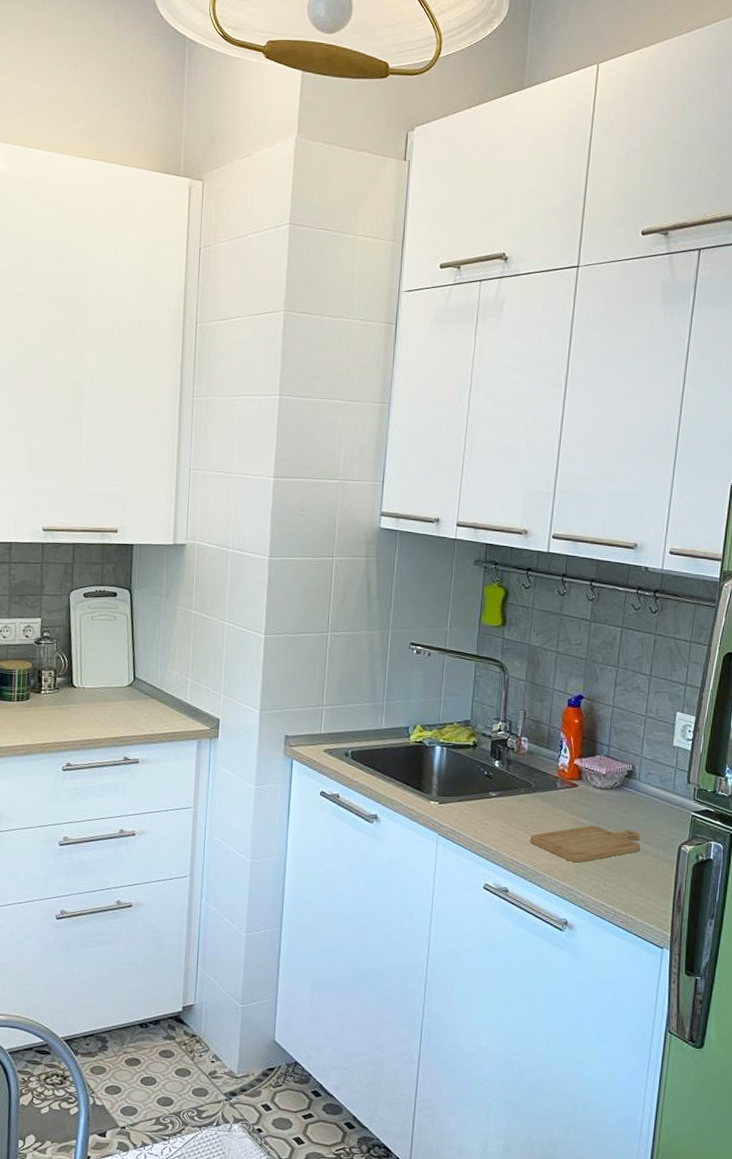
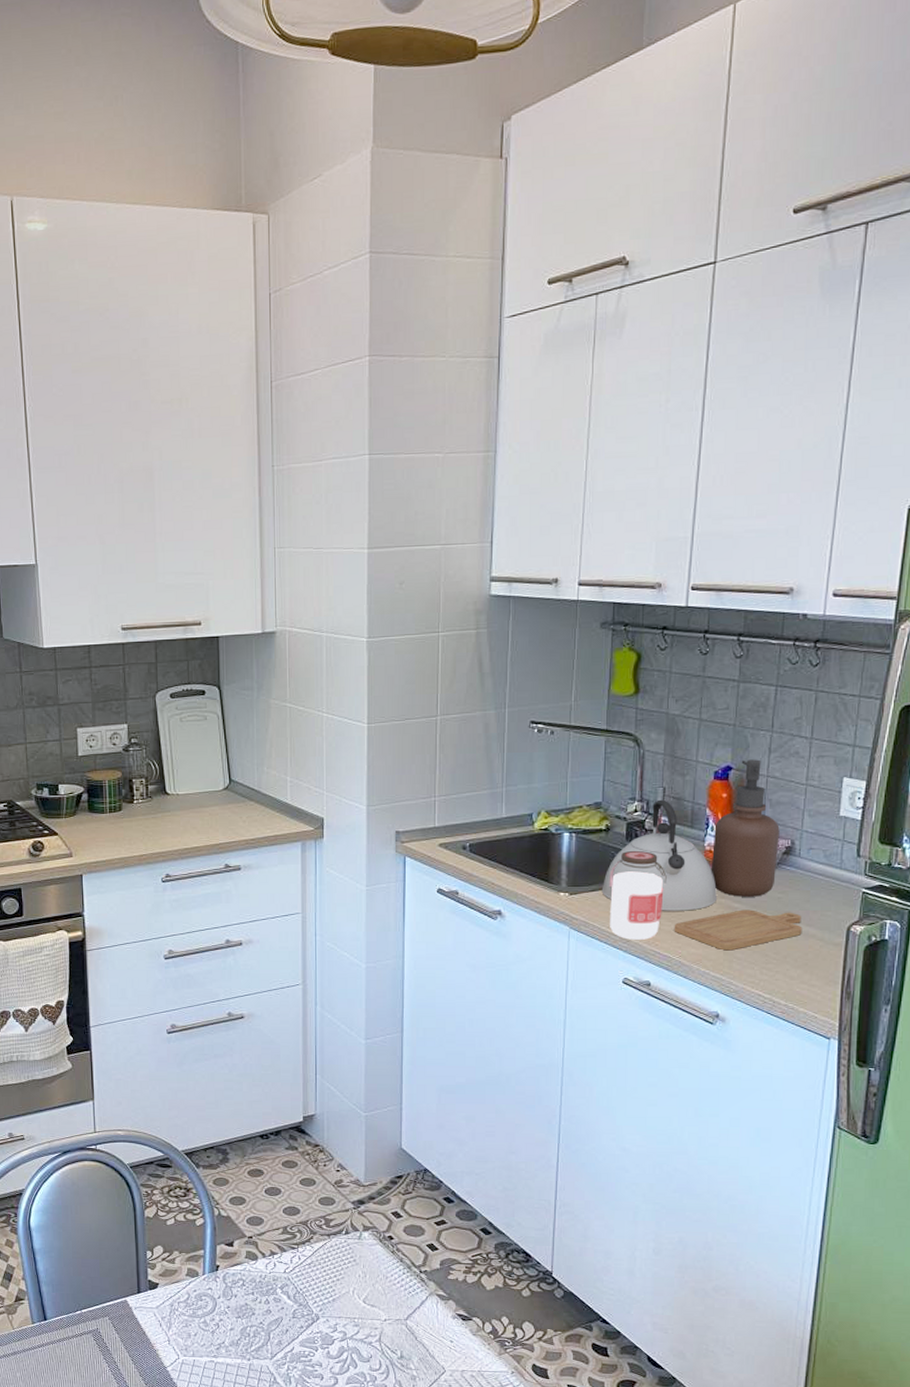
kettle: none [467,721,568,824] -> present [601,799,717,911]
jar: none [474,766,525,849] -> present [609,850,667,940]
soap dispenser: none [563,690,623,815] -> present [710,759,780,897]

